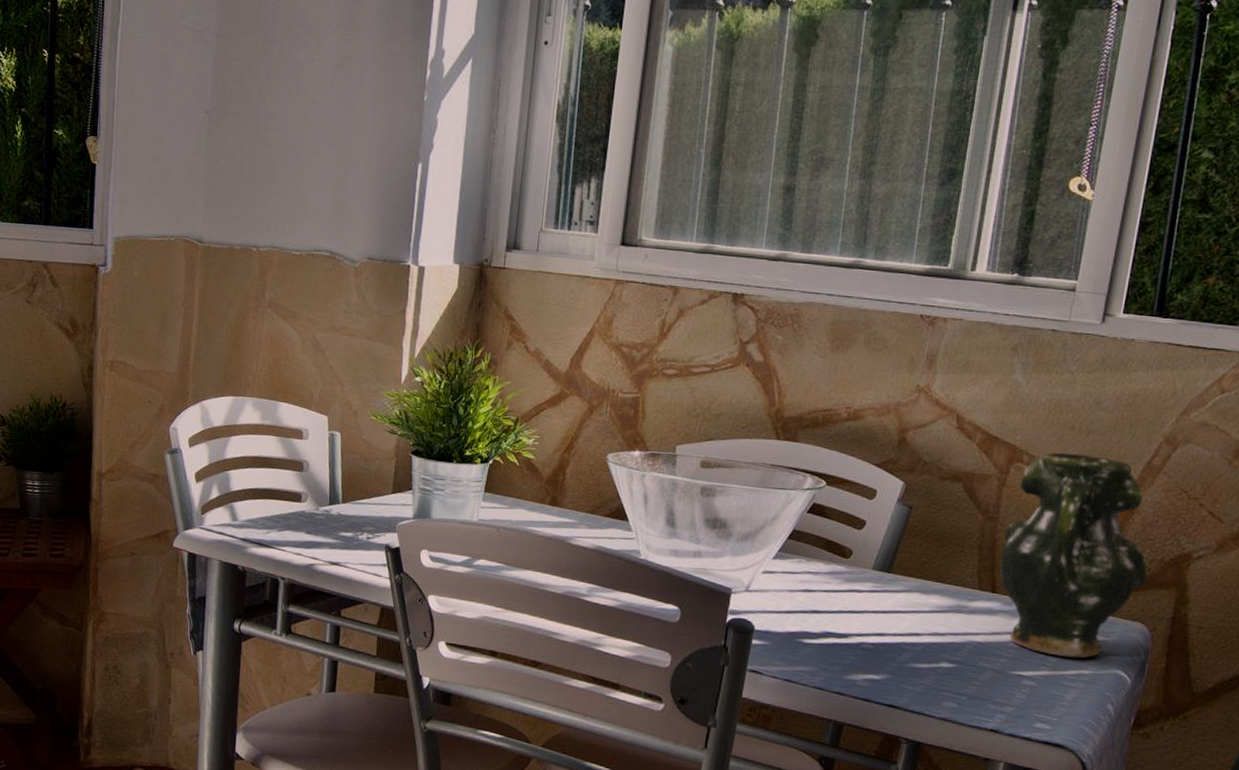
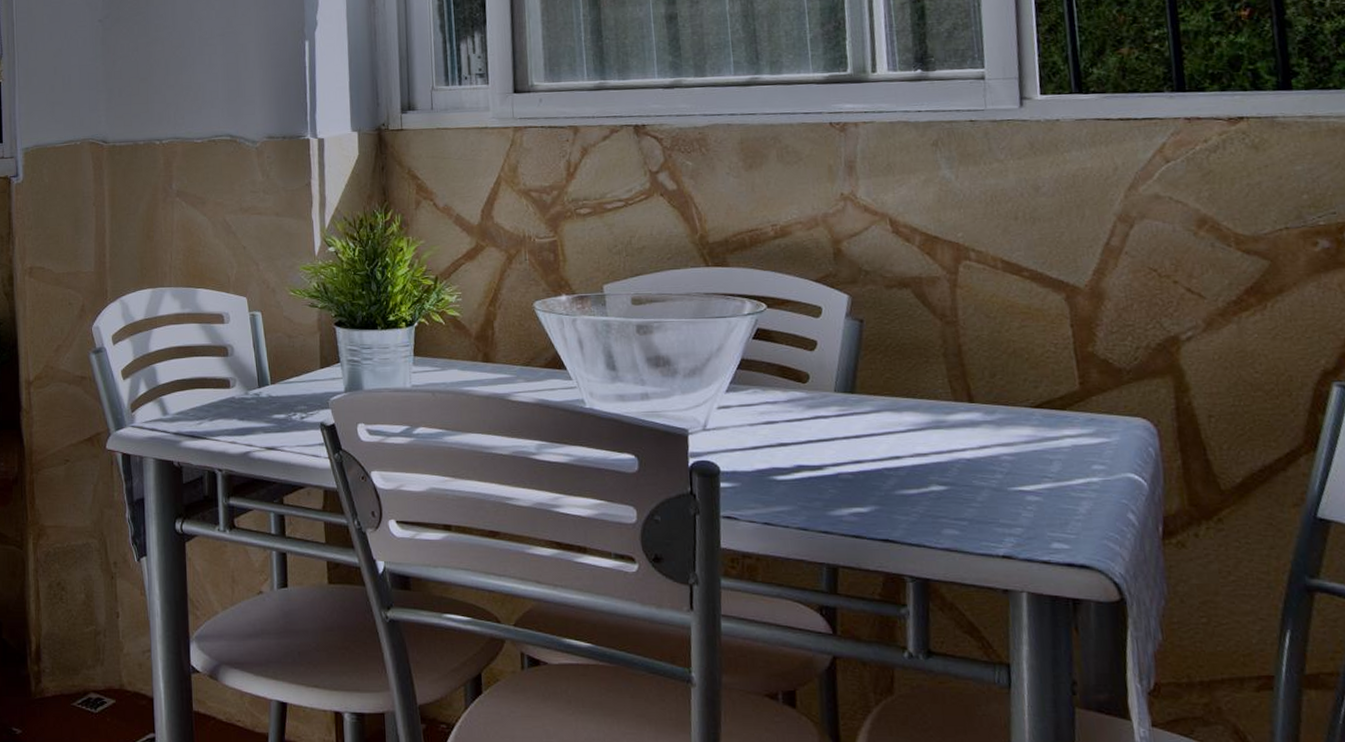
ceramic pitcher: present [999,452,1147,658] -> none [968,243,1136,465]

